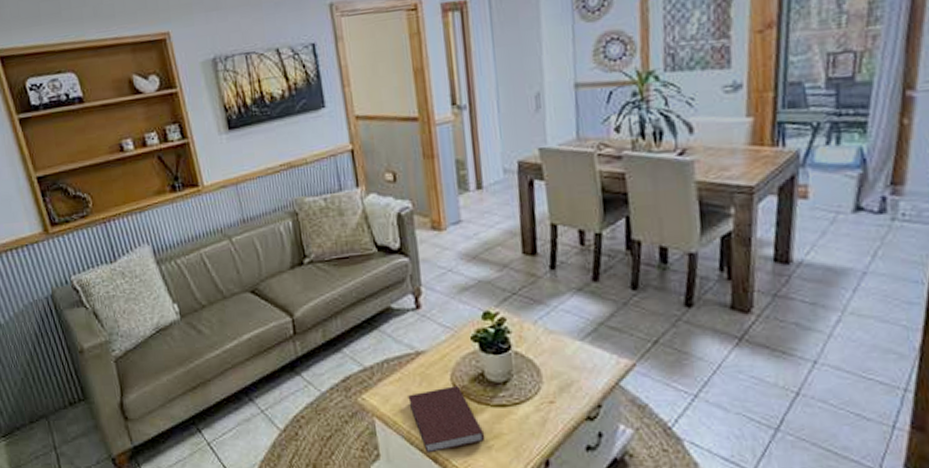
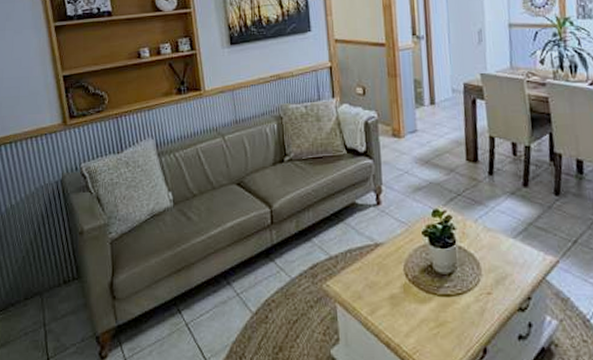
notebook: present [408,386,486,453] -> none [367,276,432,339]

